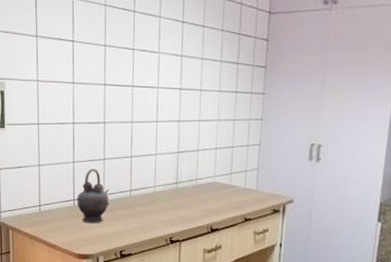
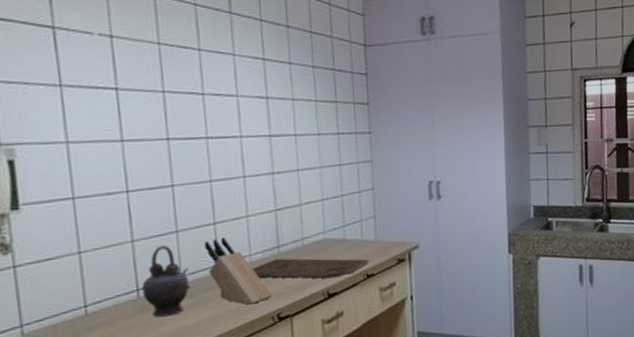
knife block: none [122,168,168,226] -> present [204,236,273,305]
cutting board: none [155,193,249,215] -> present [252,258,370,279]

